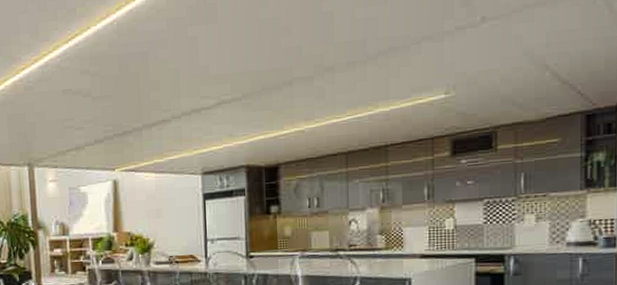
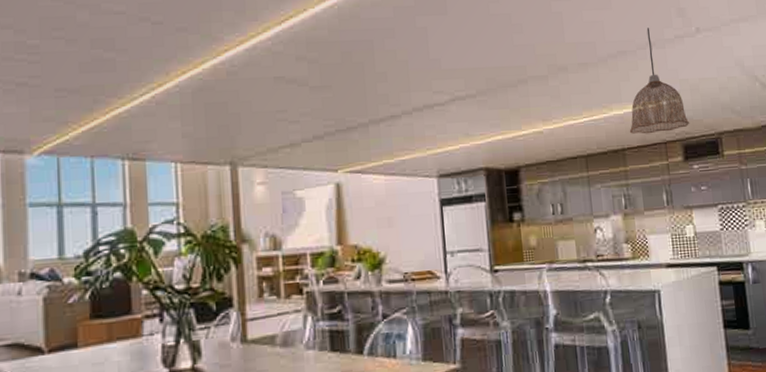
pendant lamp: none [394,21,463,130] -> present [629,28,690,134]

